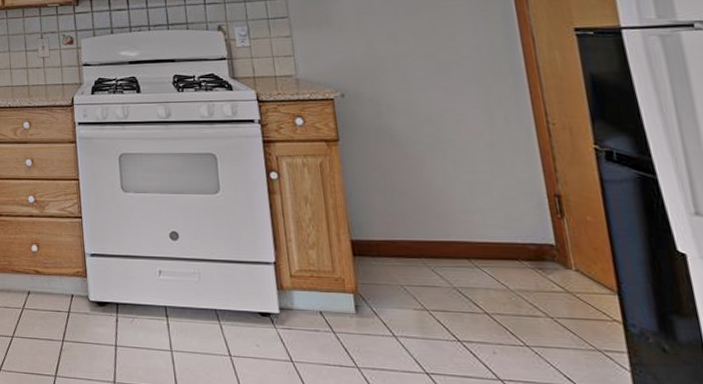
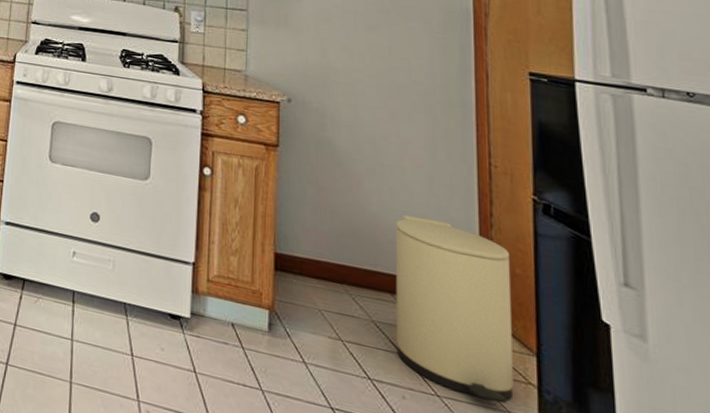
pedal bin: none [462,185,600,343] -> present [395,215,514,404]

